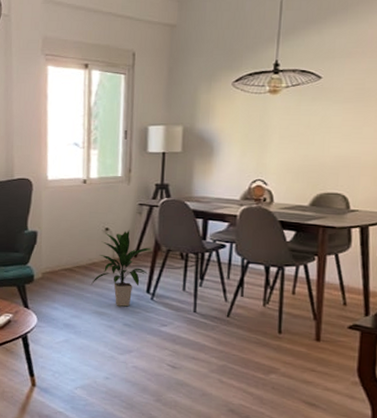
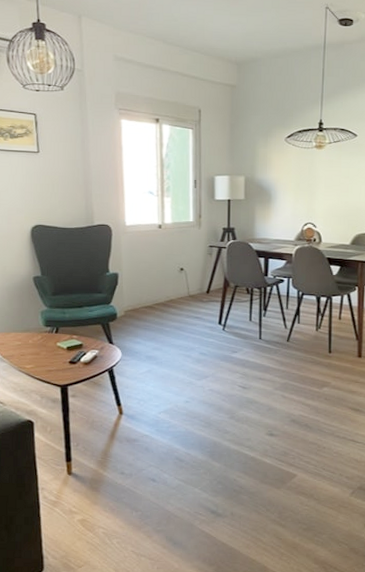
indoor plant: present [91,230,153,307] -> none [170,269,222,338]

